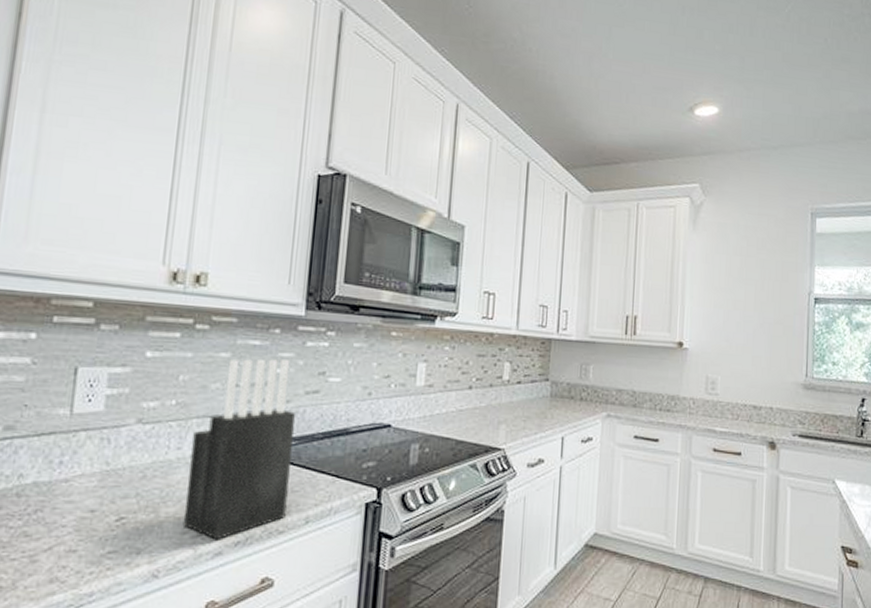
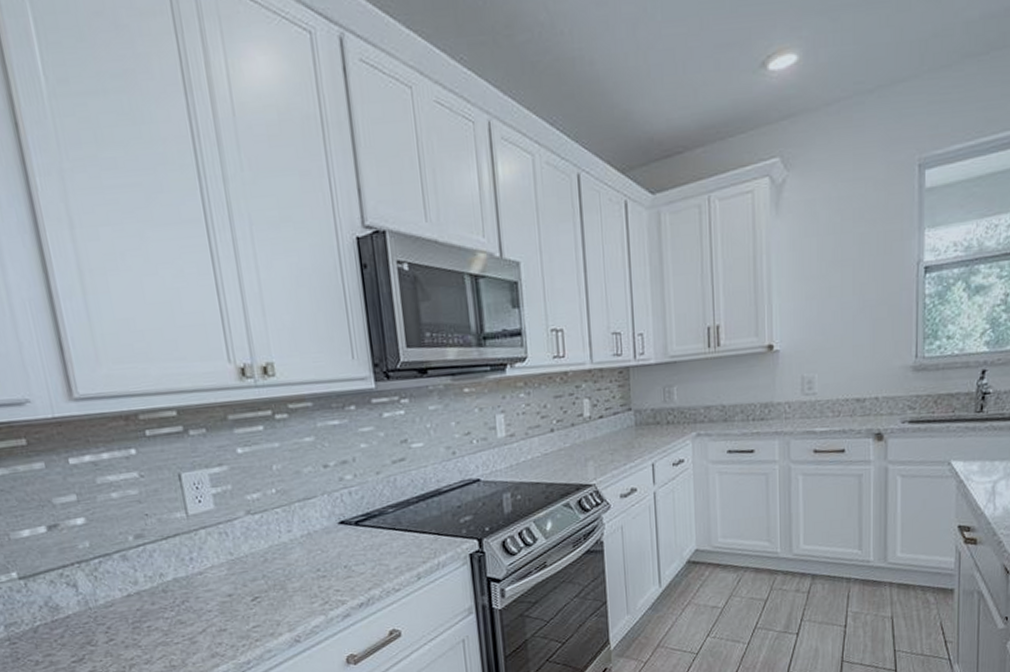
knife block: present [183,359,295,540] -> none [298,434,399,605]

